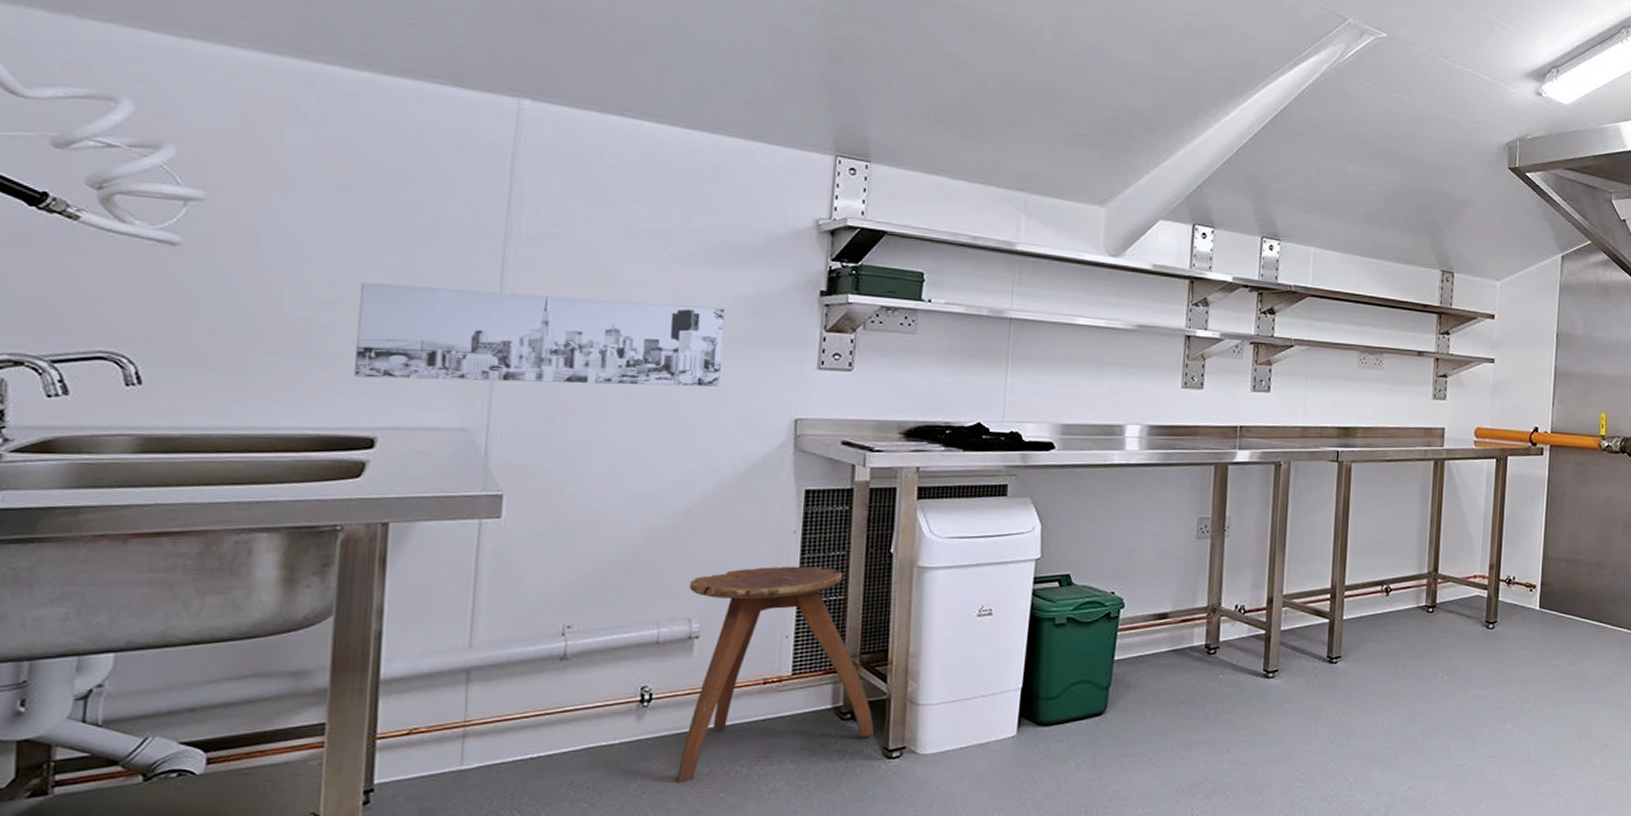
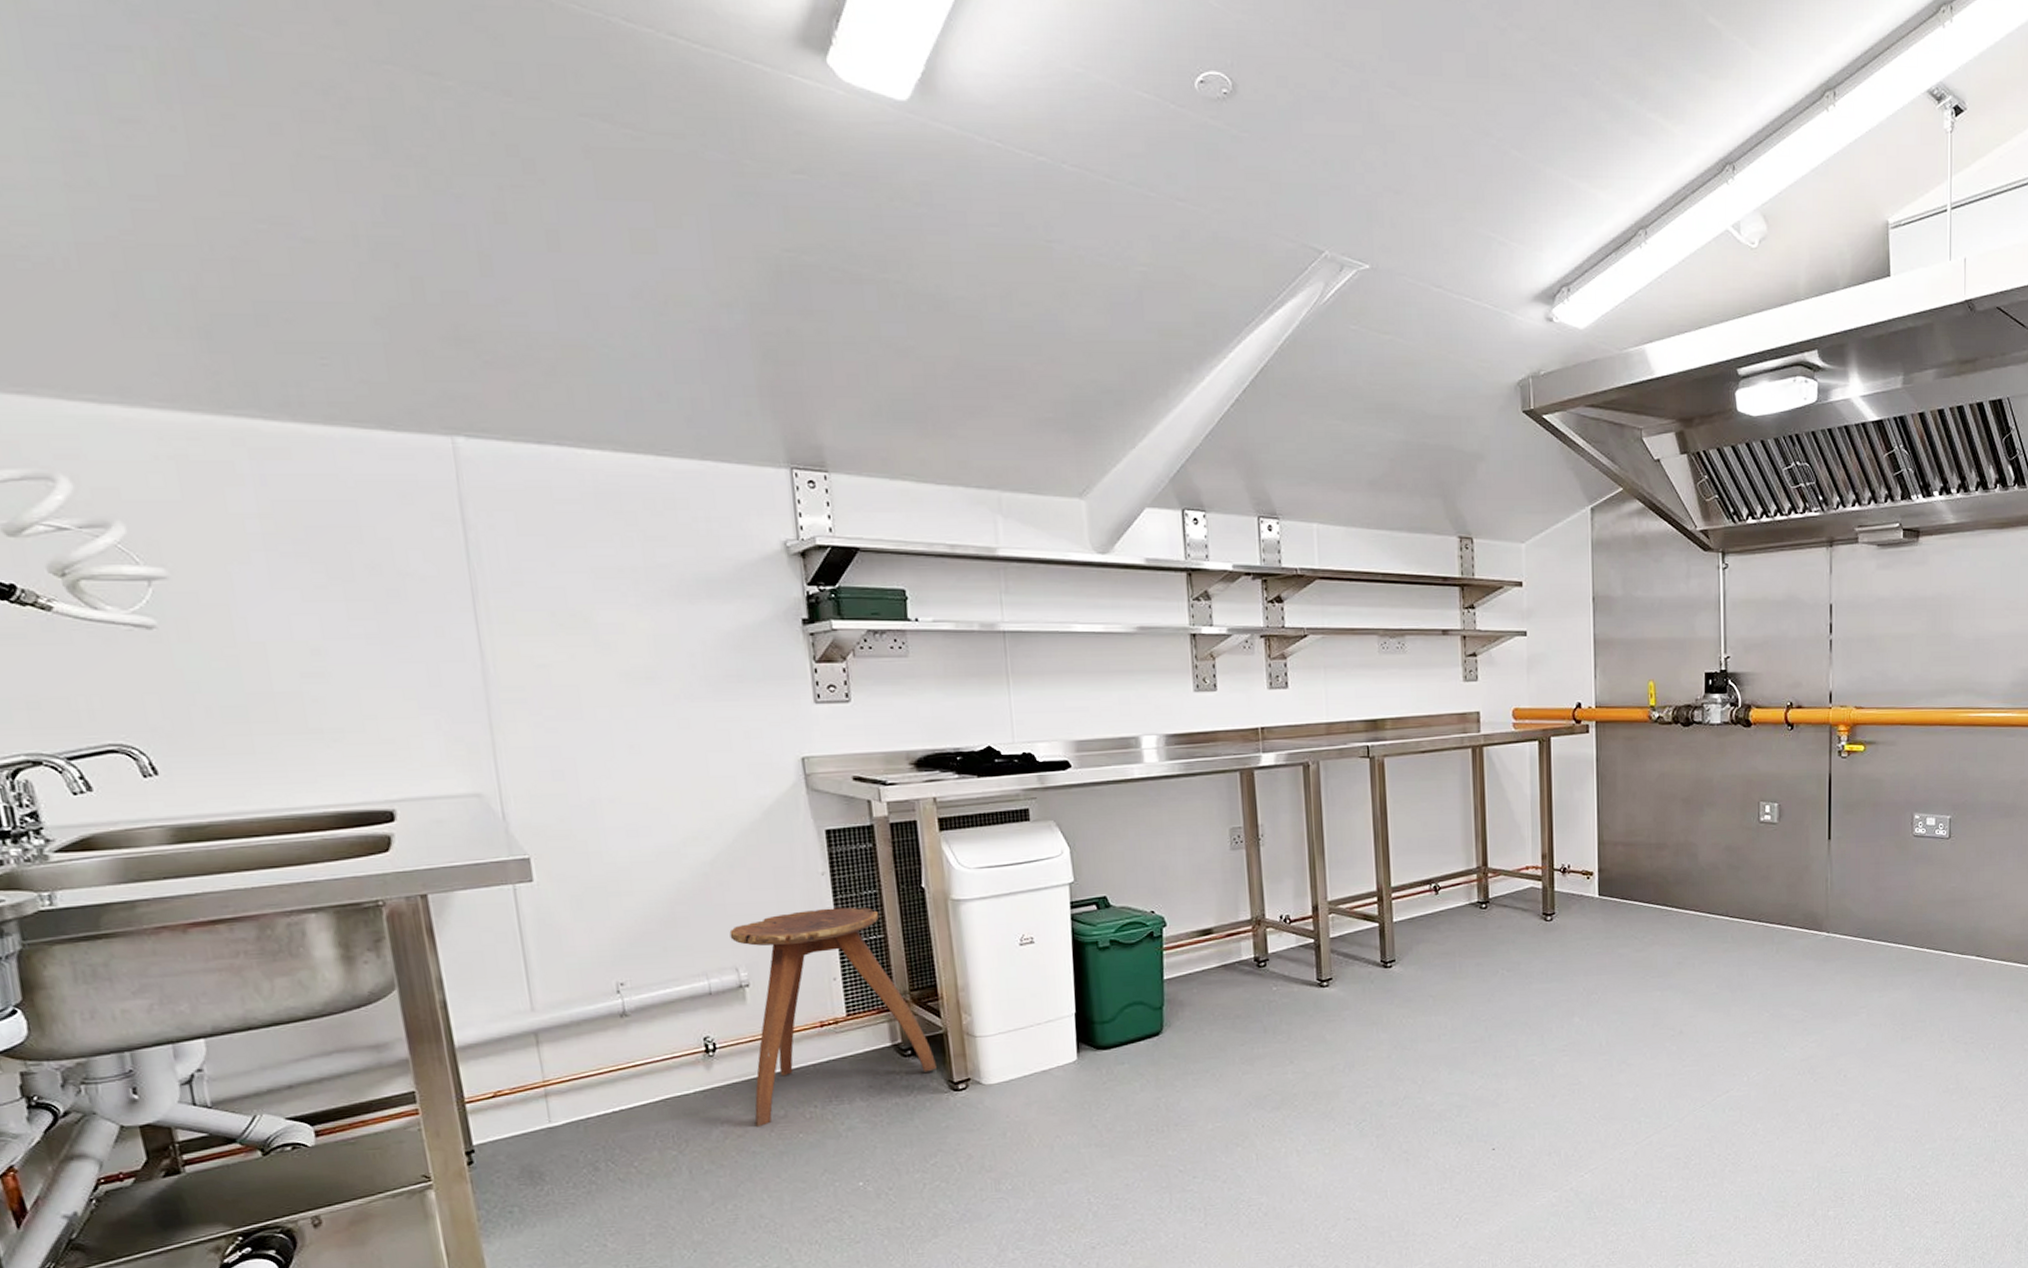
wall art: present [354,282,725,387] -> none [341,646,719,750]

